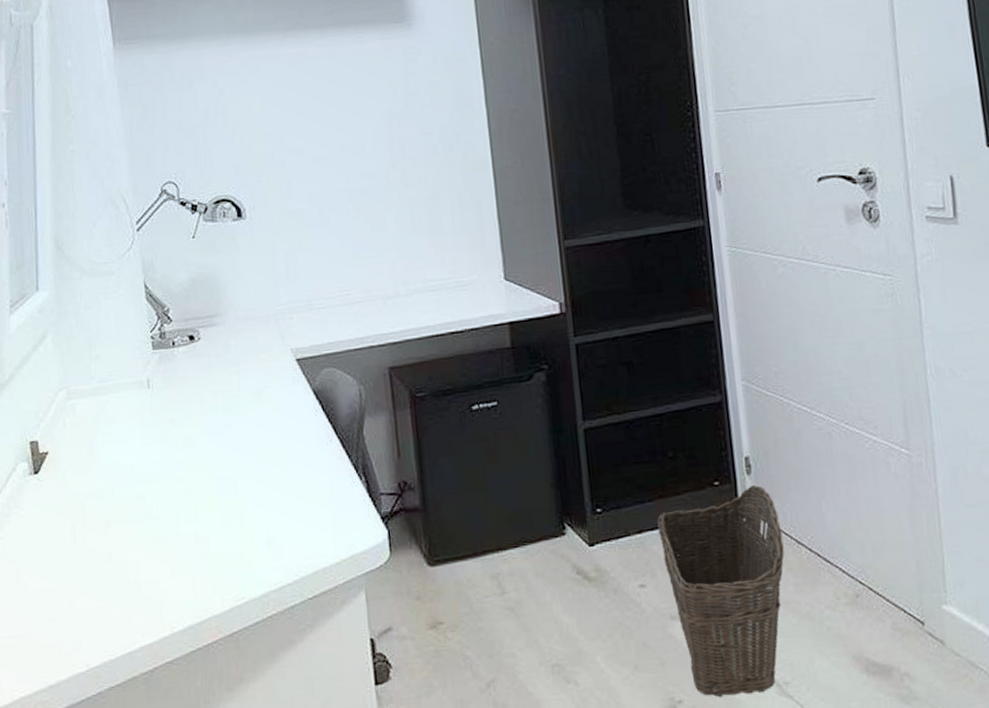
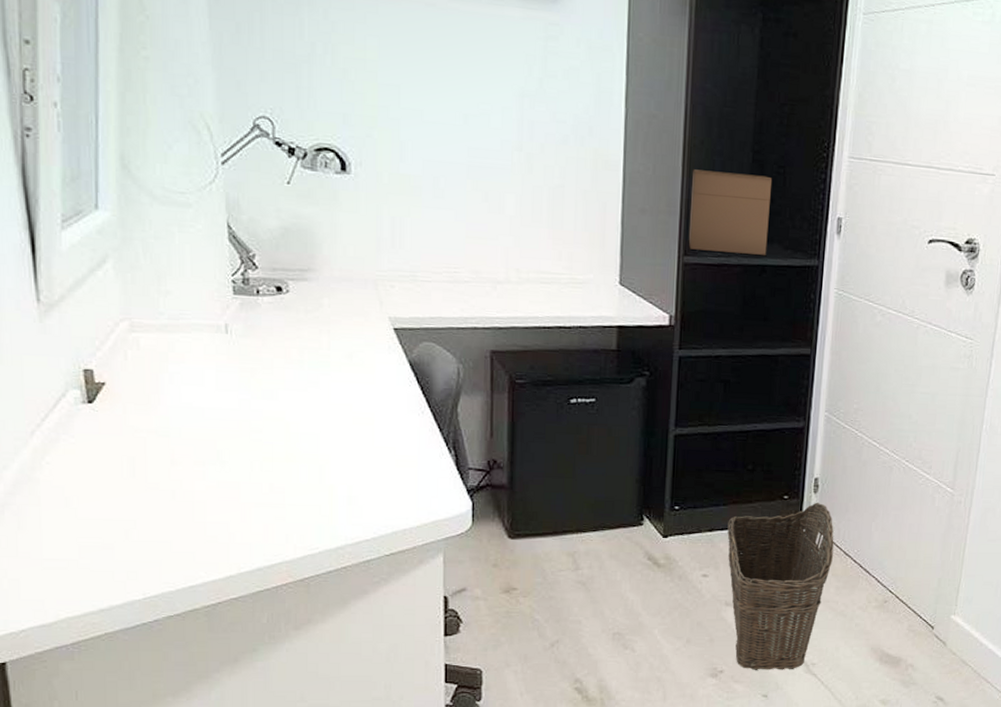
decorative box: none [560,146,648,232] -> present [688,169,772,255]

